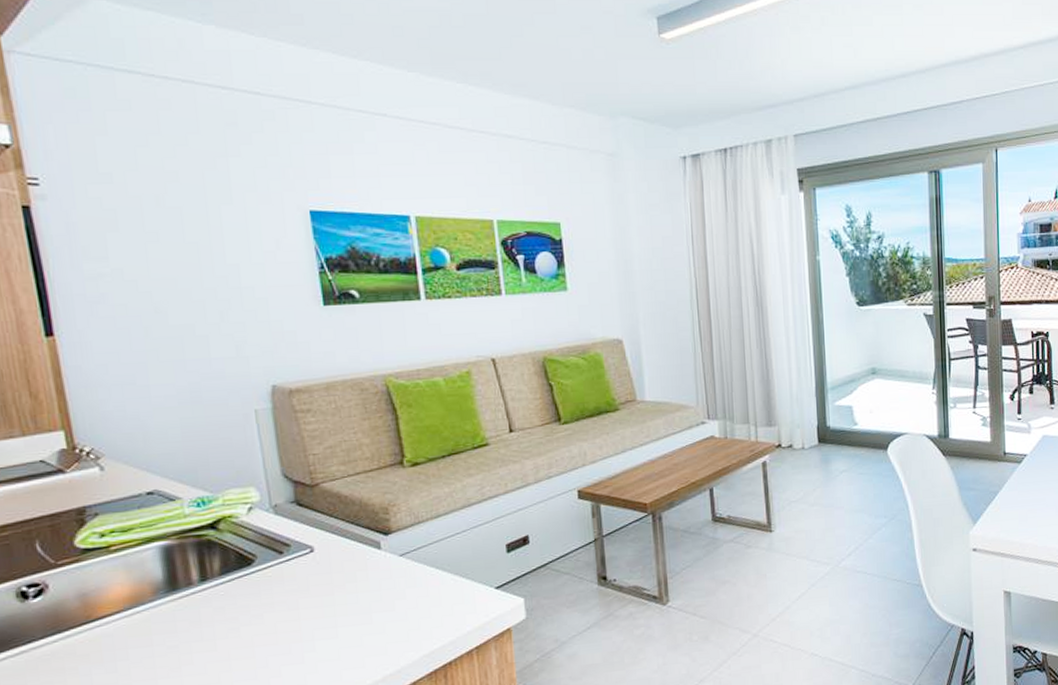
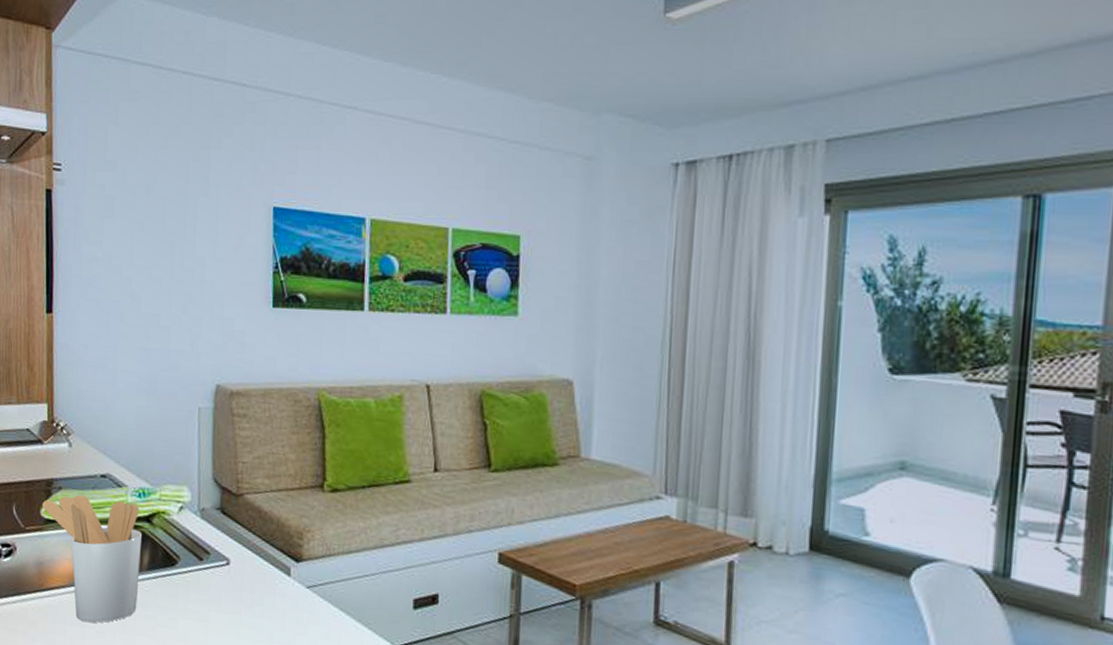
utensil holder: none [75,515,214,642] -> present [42,494,142,623]

